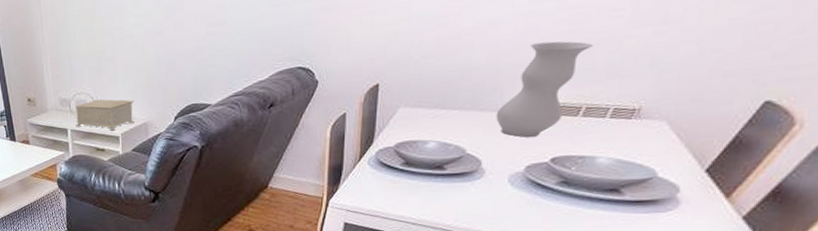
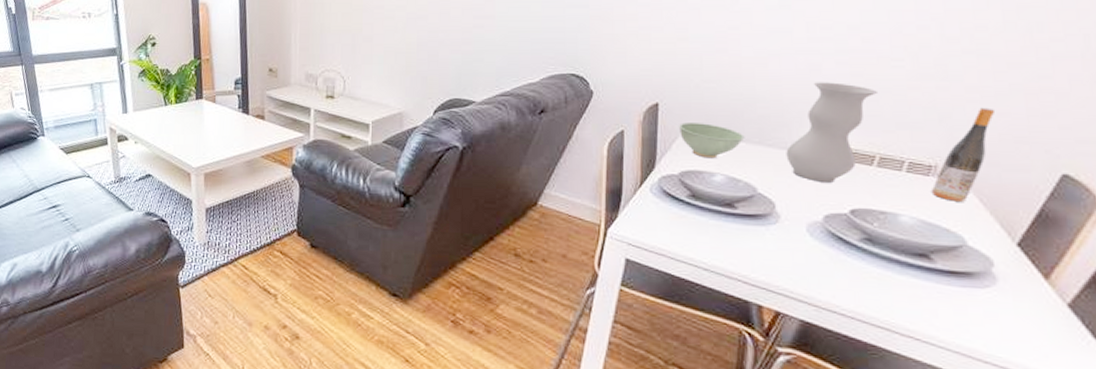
decorative box: present [74,99,135,131] -> none [321,79,390,117]
bowl: none [397,96,459,129] -> present [679,122,745,159]
wine bottle: none [630,46,710,139] -> present [931,107,996,202]

